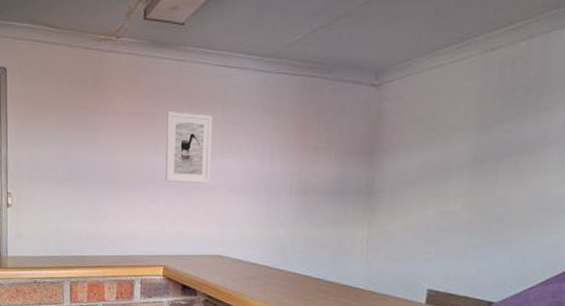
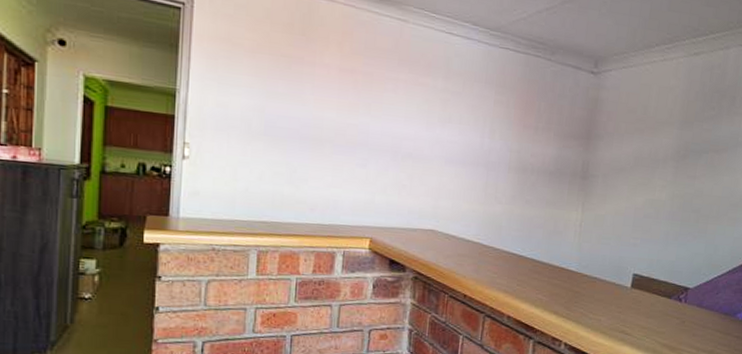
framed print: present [164,111,212,184] -> none [377,72,433,154]

